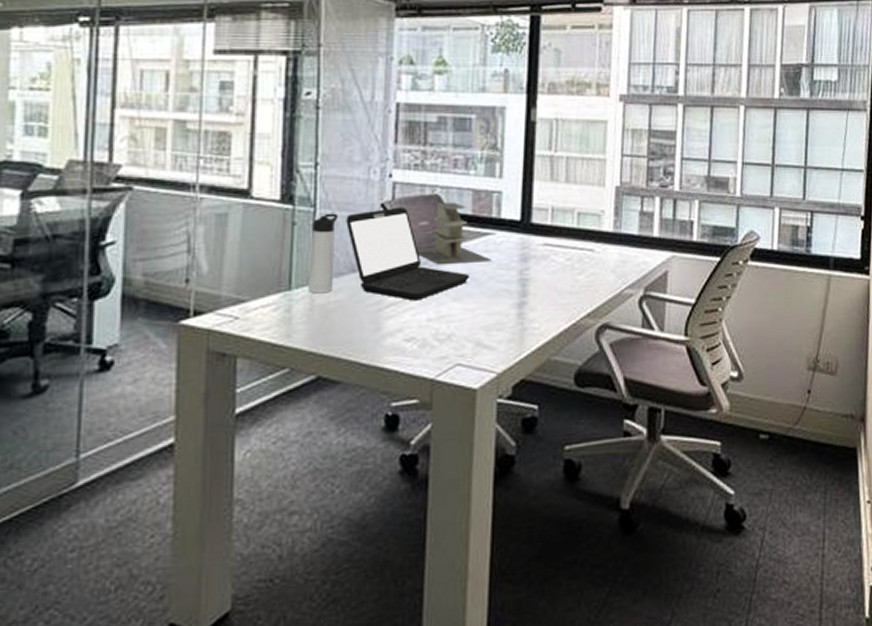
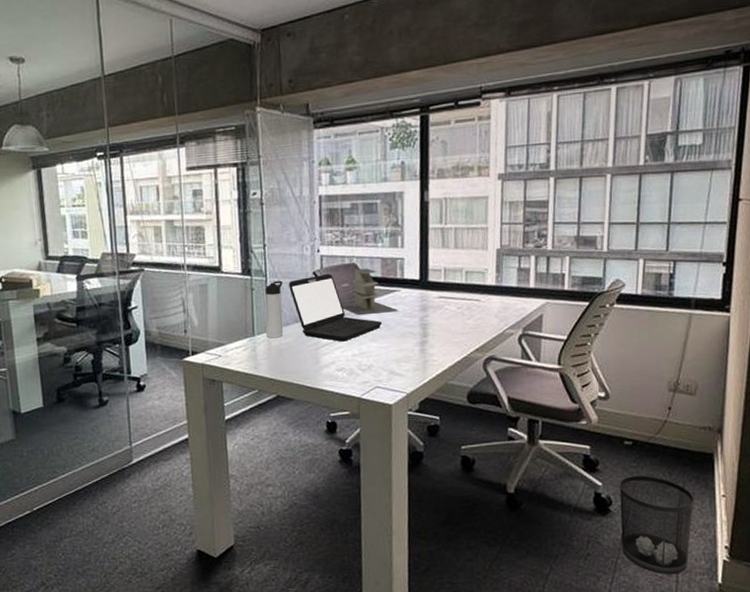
waste bin: none [754,478,838,611] -> present [619,475,695,575]

